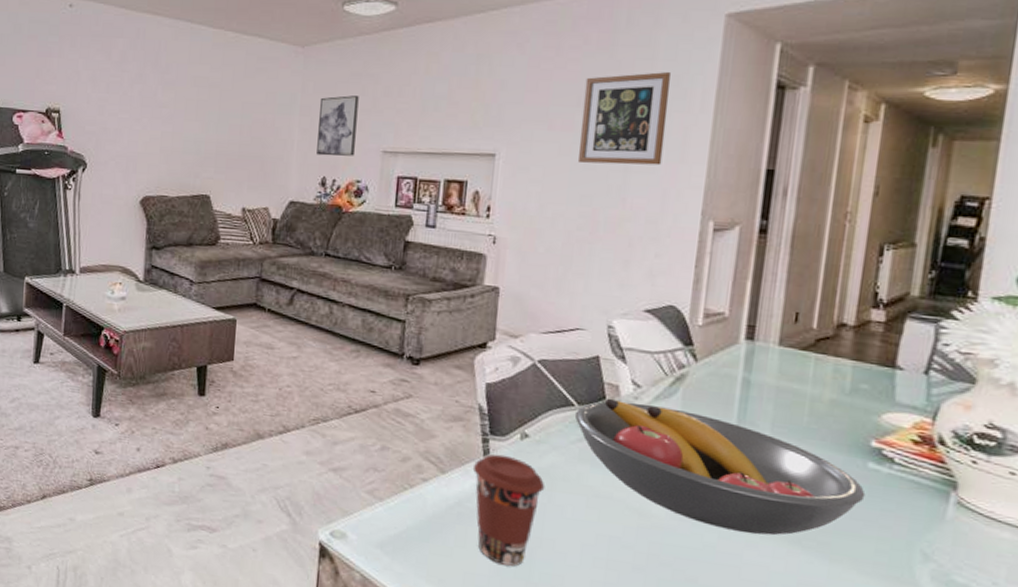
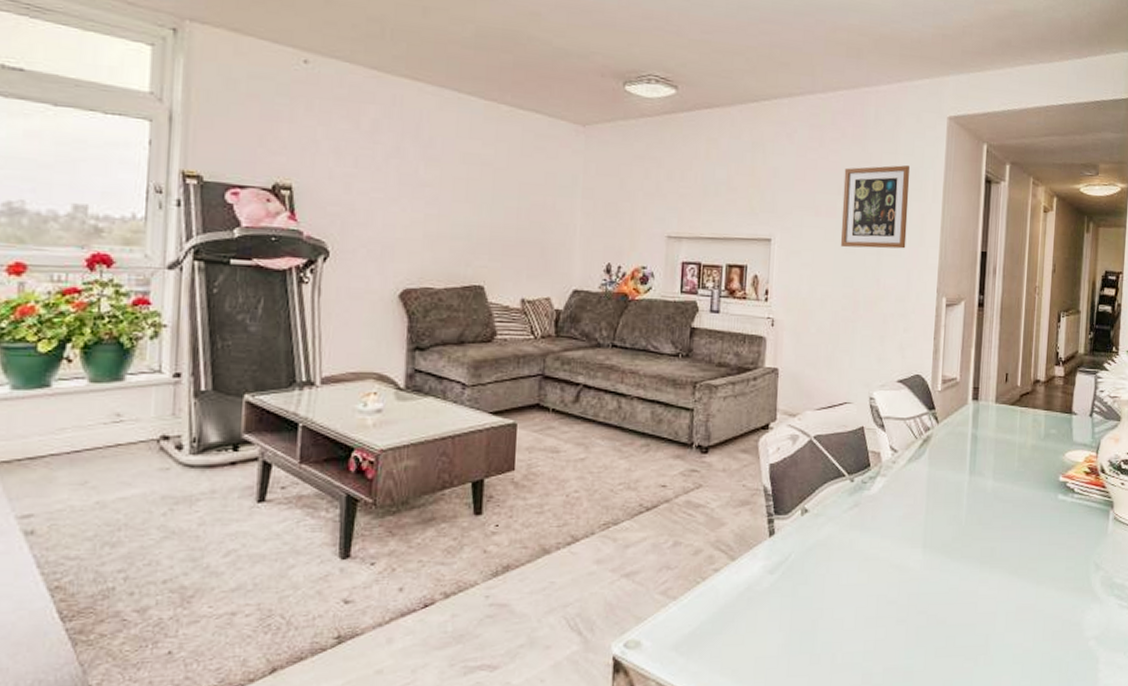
wall art: present [316,95,359,156] -> none [601,178,642,242]
coffee cup: present [472,454,545,566] -> none [760,533,824,642]
fruit bowl: present [575,398,866,535] -> none [846,465,1058,572]

